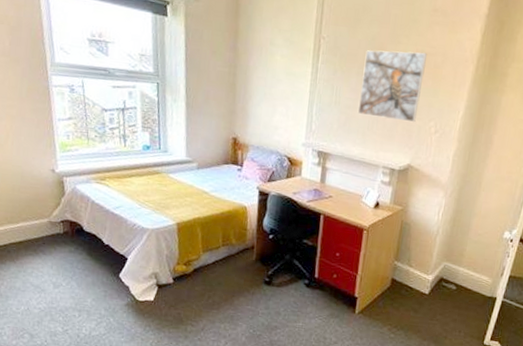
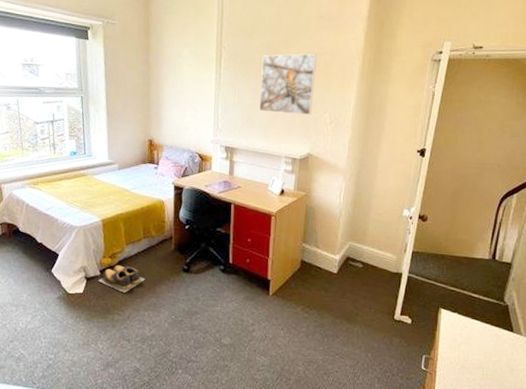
shoes: none [170,273,223,303] -> present [97,265,145,293]

